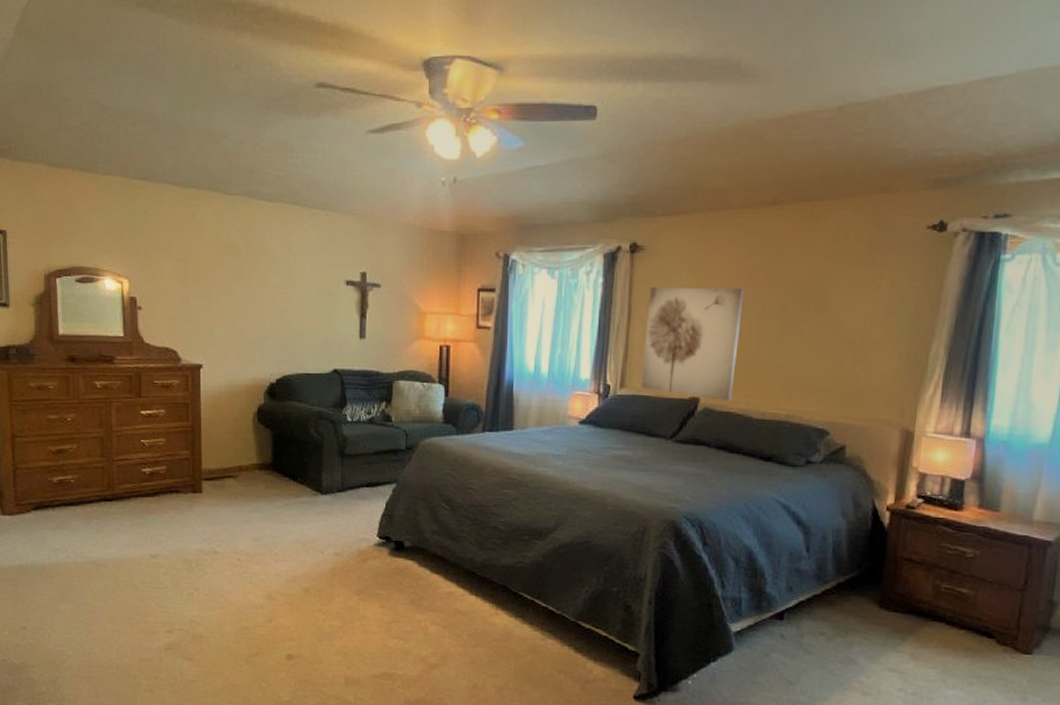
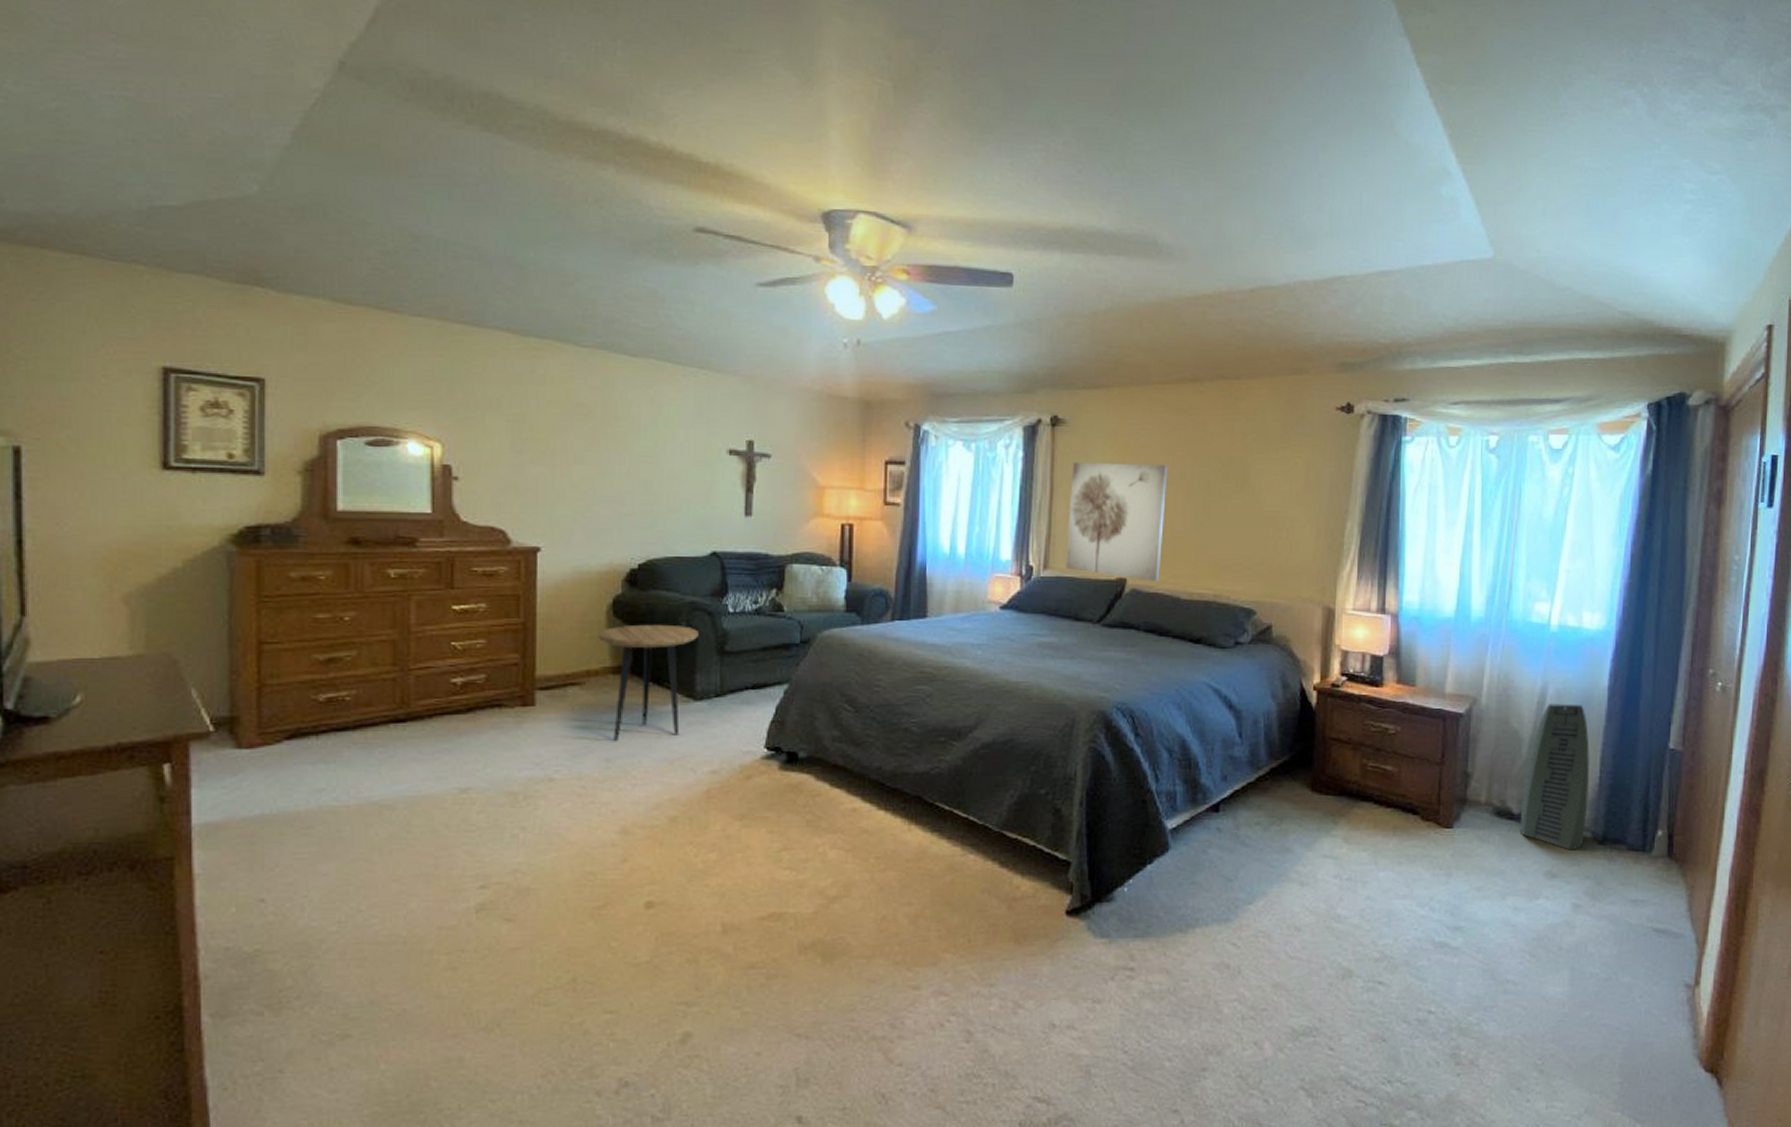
side table: none [246,429,324,524] -> present [597,624,698,741]

